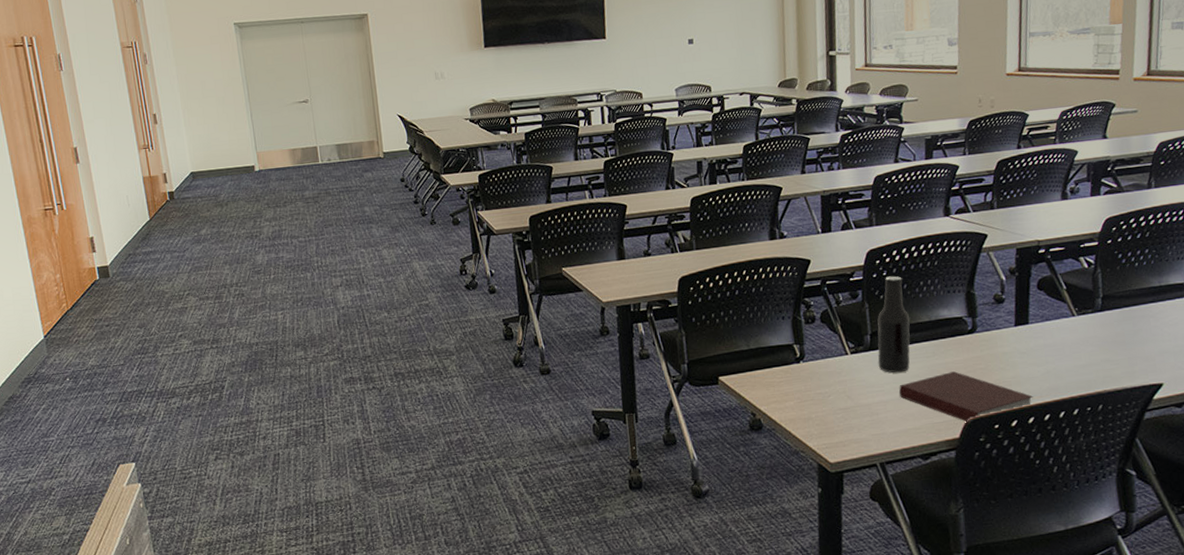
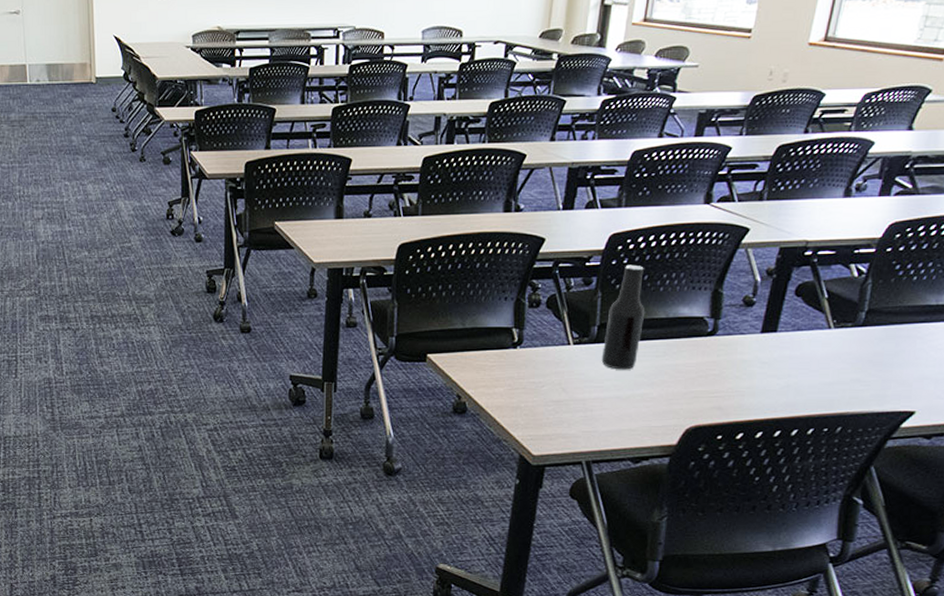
notebook: present [899,371,1034,423] -> none [618,375,767,430]

